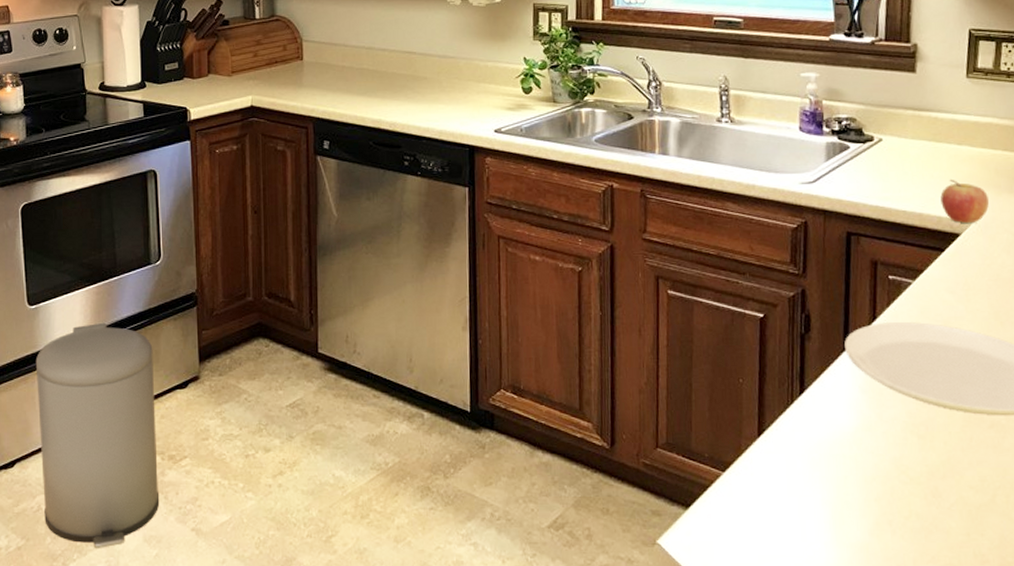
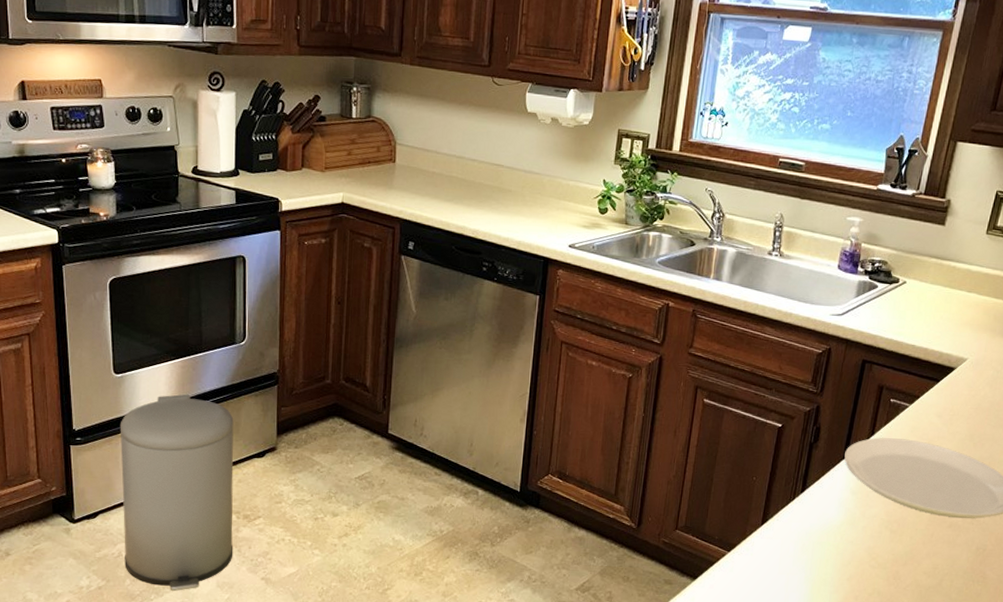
fruit: present [940,179,989,223] -> none [944,321,984,360]

